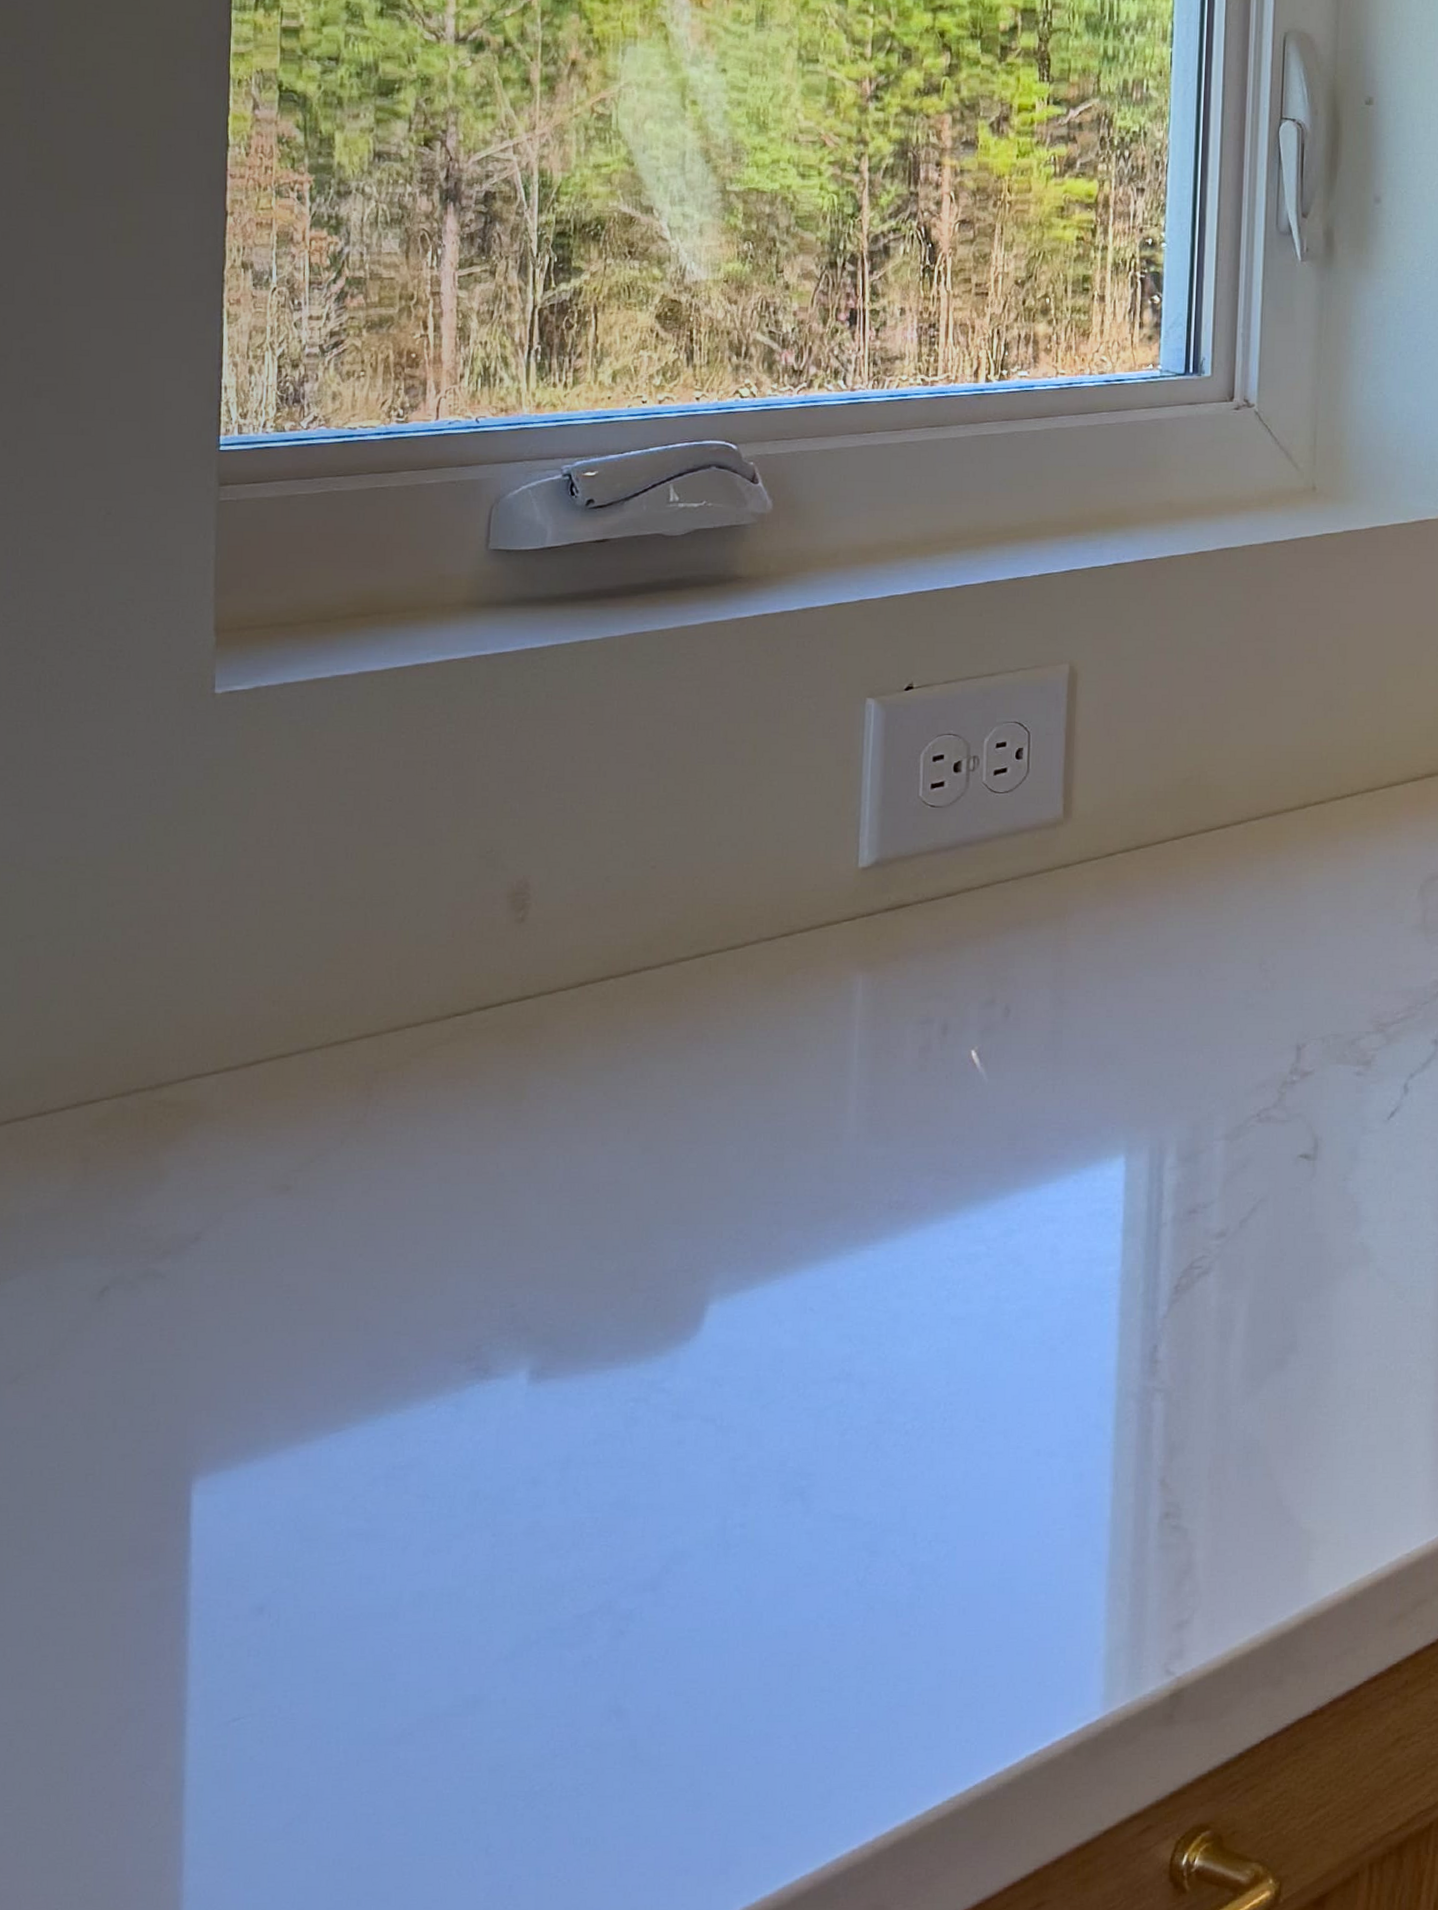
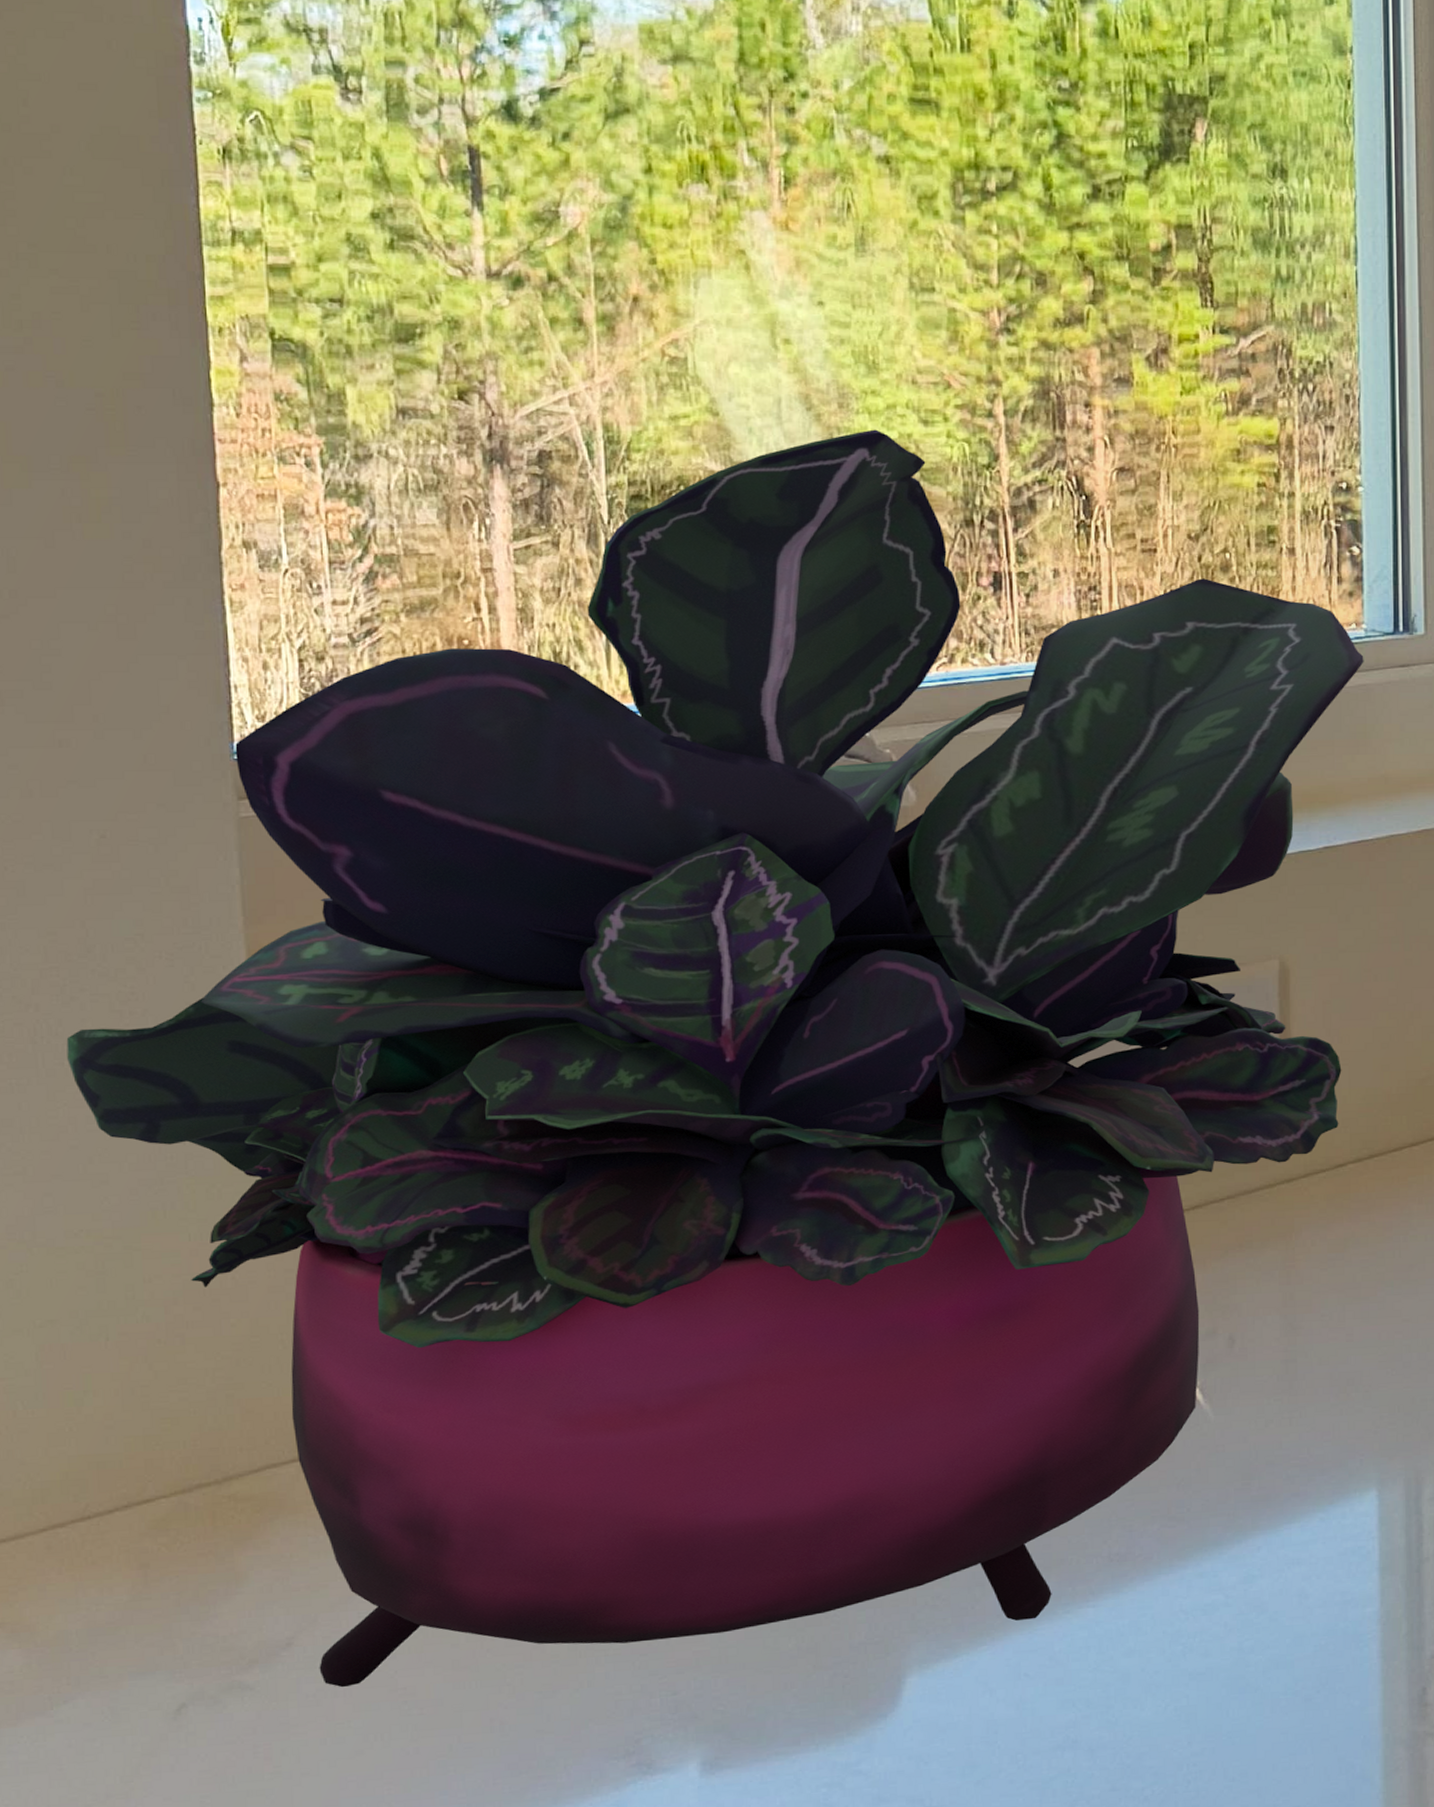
potted plant: none [63,181,1158,1281] -> present [66,429,1364,1688]

